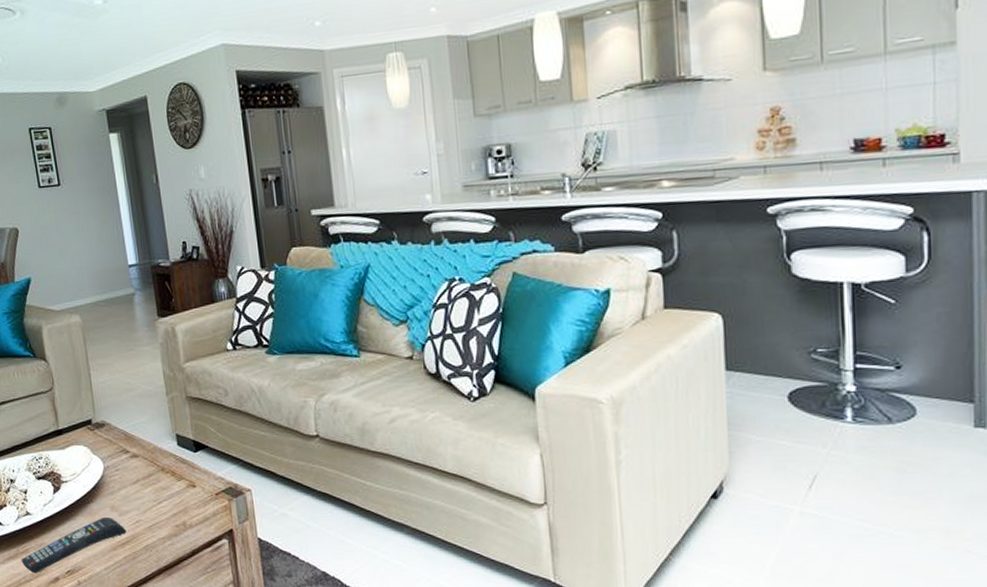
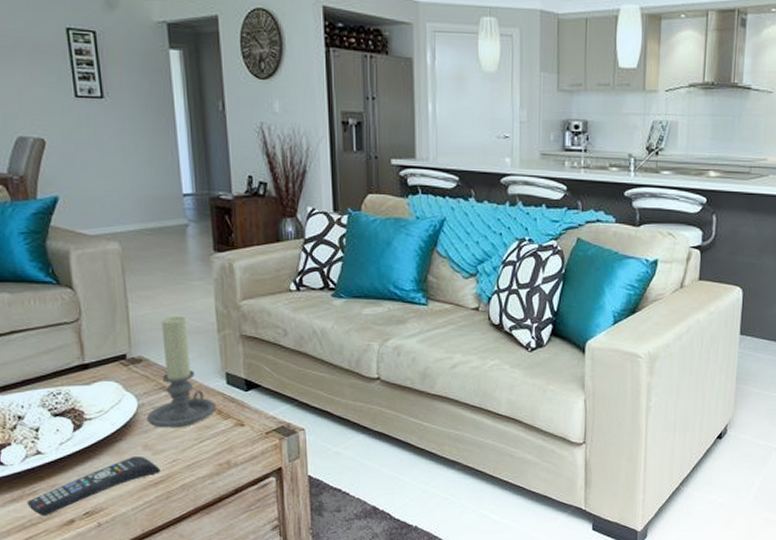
candle holder: none [111,380,170,490] -> present [146,315,216,428]

